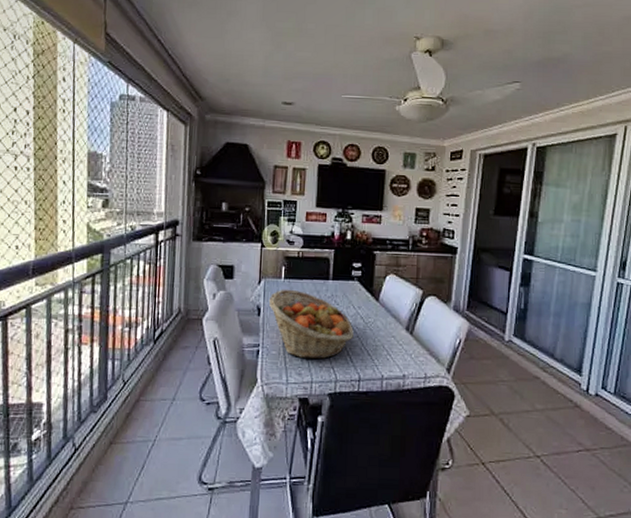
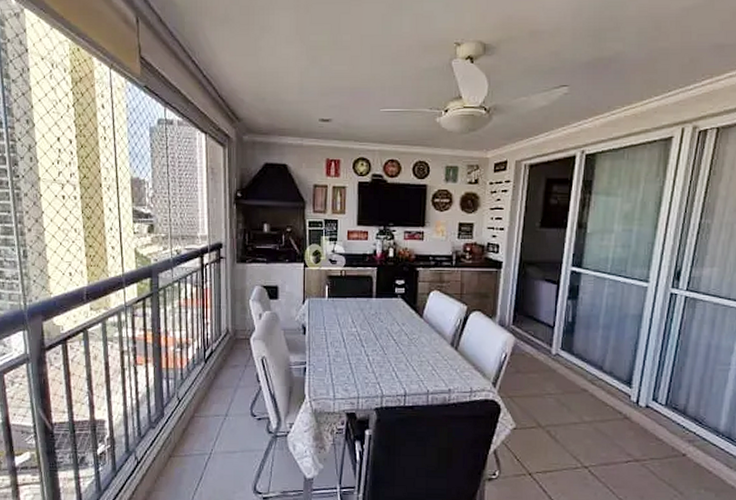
fruit basket: present [268,289,354,360] -> none [313,307,398,376]

